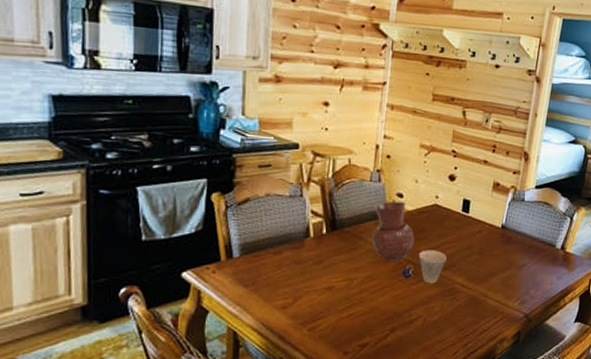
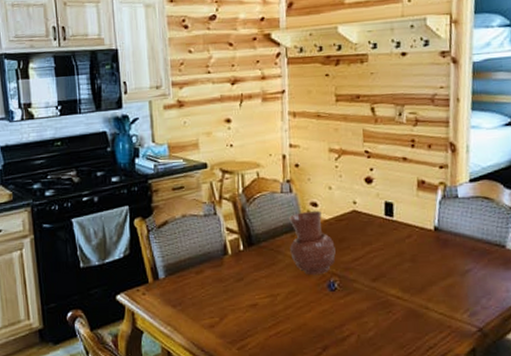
cup: present [418,250,447,284] -> none [342,260,375,297]

